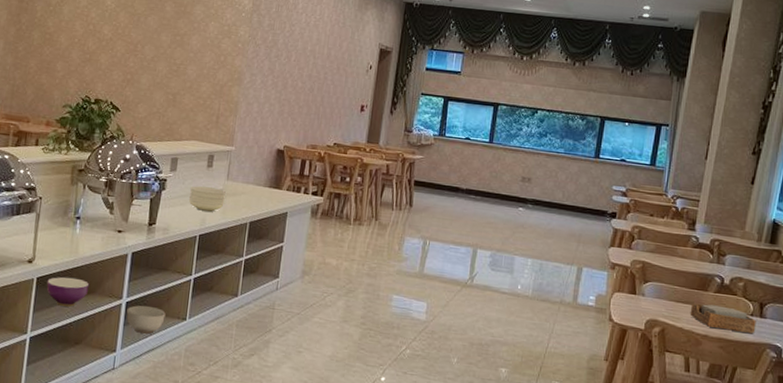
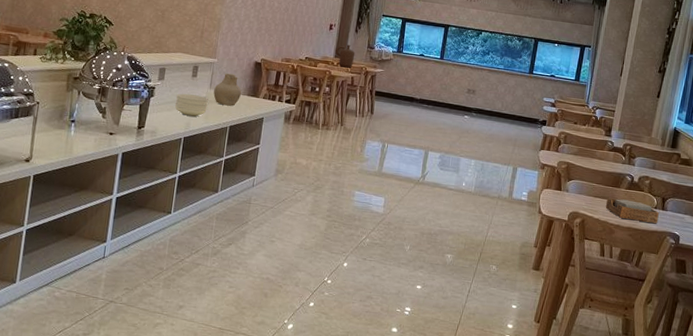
bowl: present [46,276,90,307] -> none [42,174,83,202]
bowl: present [126,305,166,334] -> none [116,200,153,226]
ceramic pitcher: none [231,162,262,200] -> present [213,73,241,106]
water jug: none [368,128,391,155] -> present [335,44,355,68]

